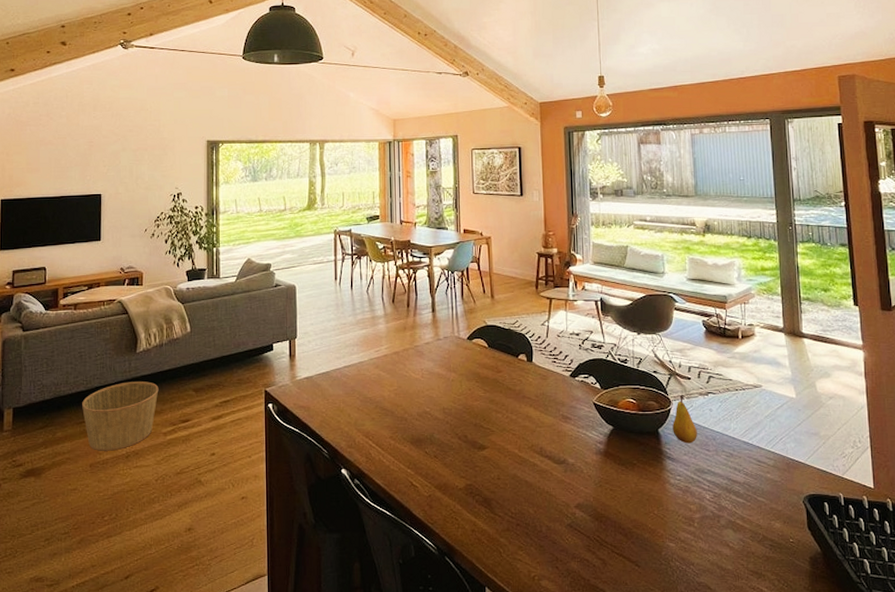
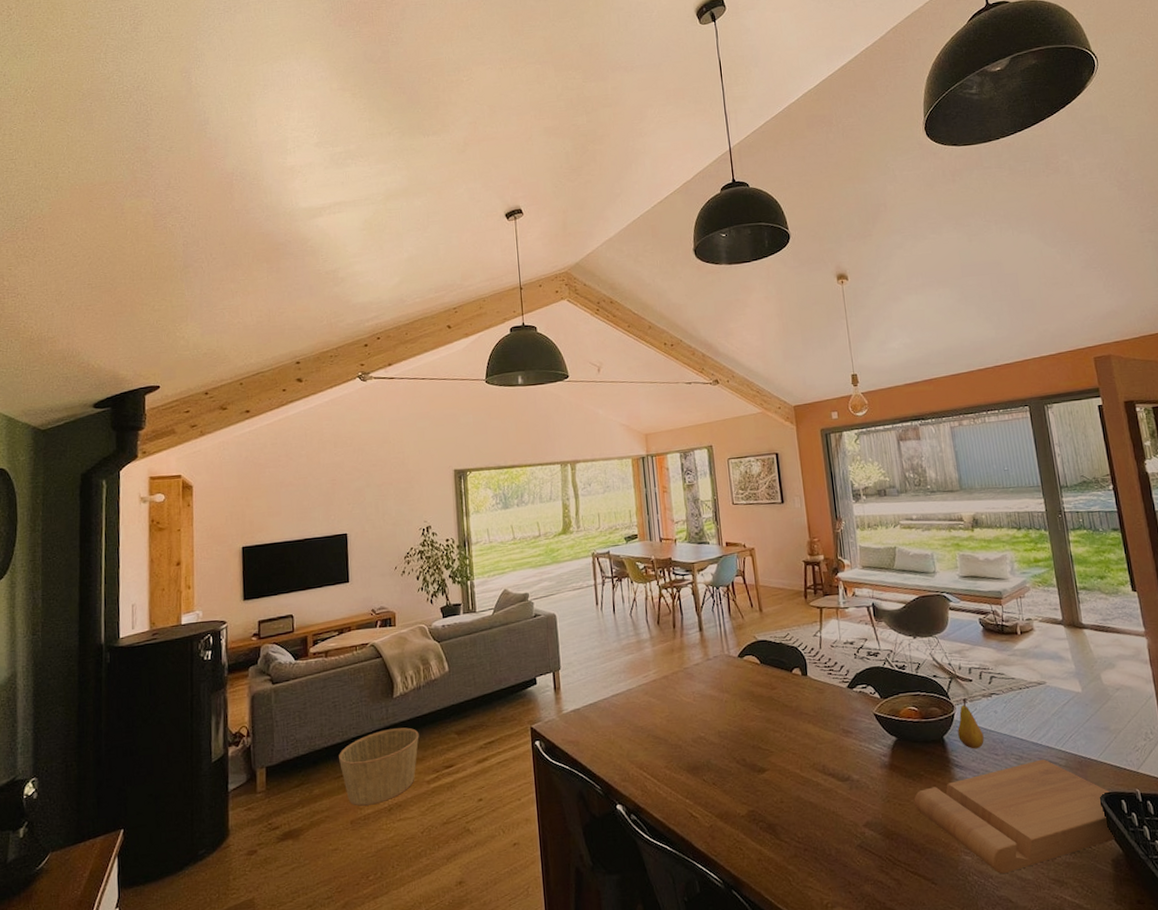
cutting board: none [625,458,817,563] -> present [914,759,1117,875]

